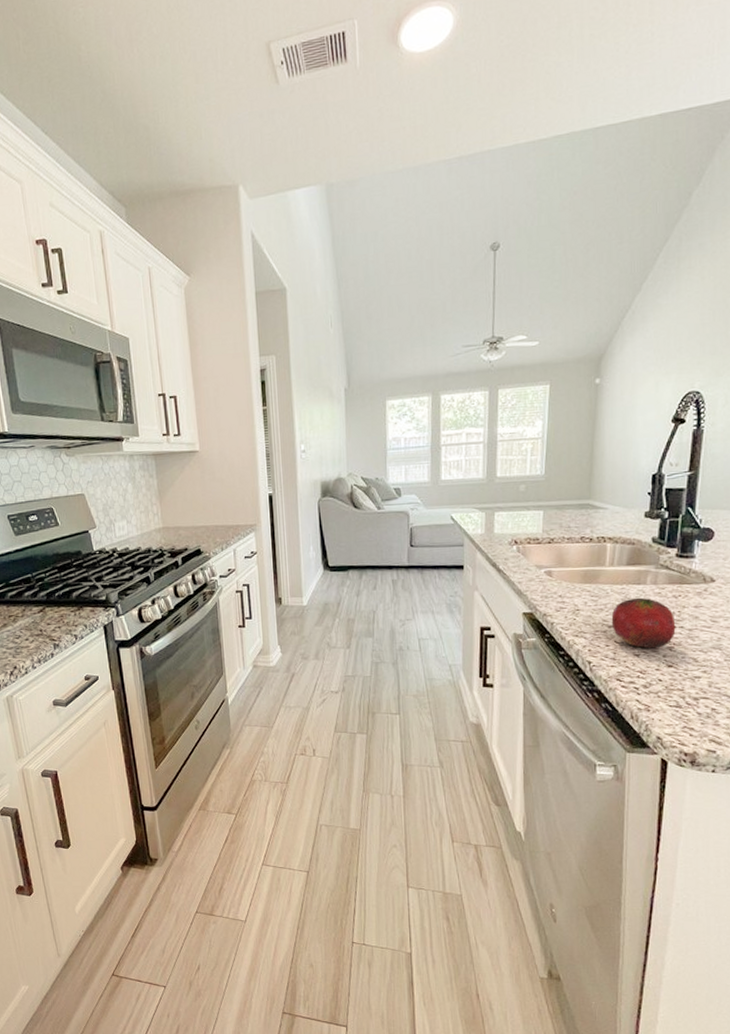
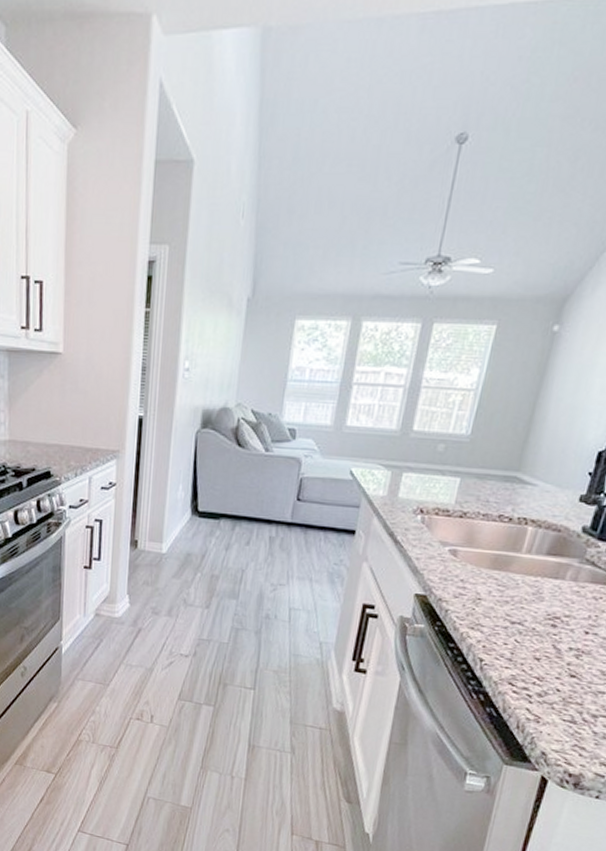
fruit: present [611,597,676,649] -> none [515,593,590,654]

